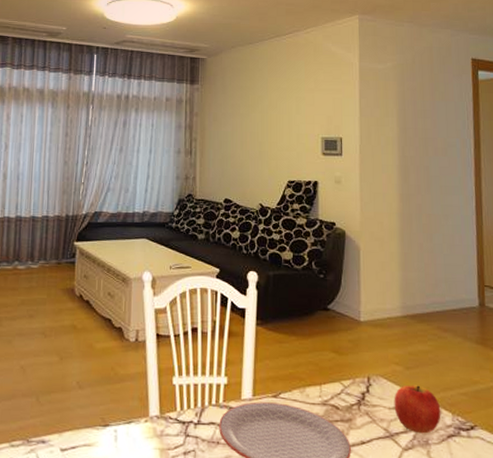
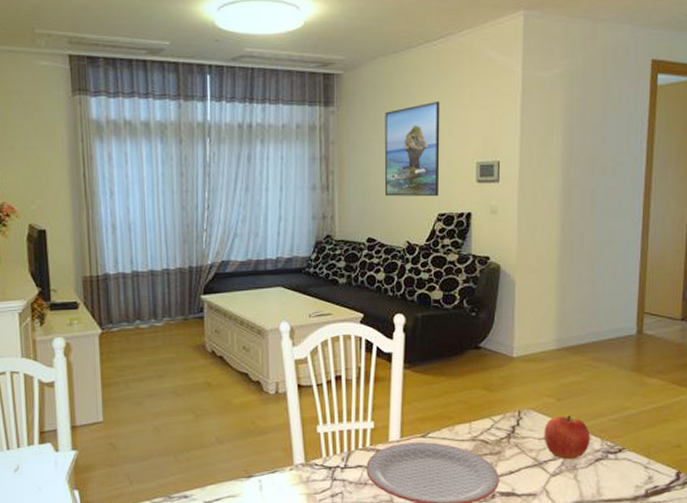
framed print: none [240,84,289,166] -> present [384,101,440,197]

